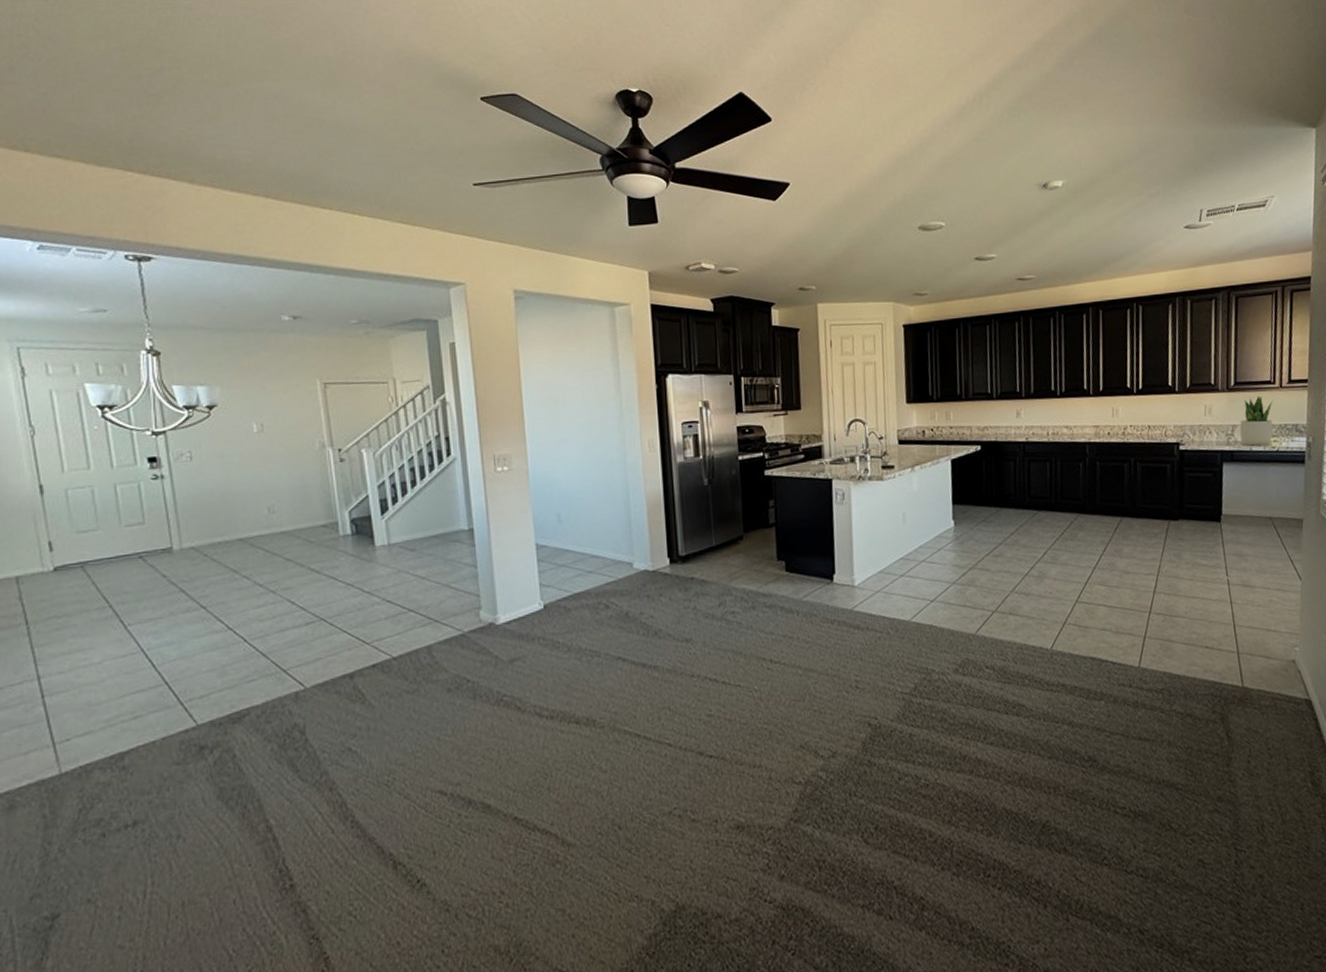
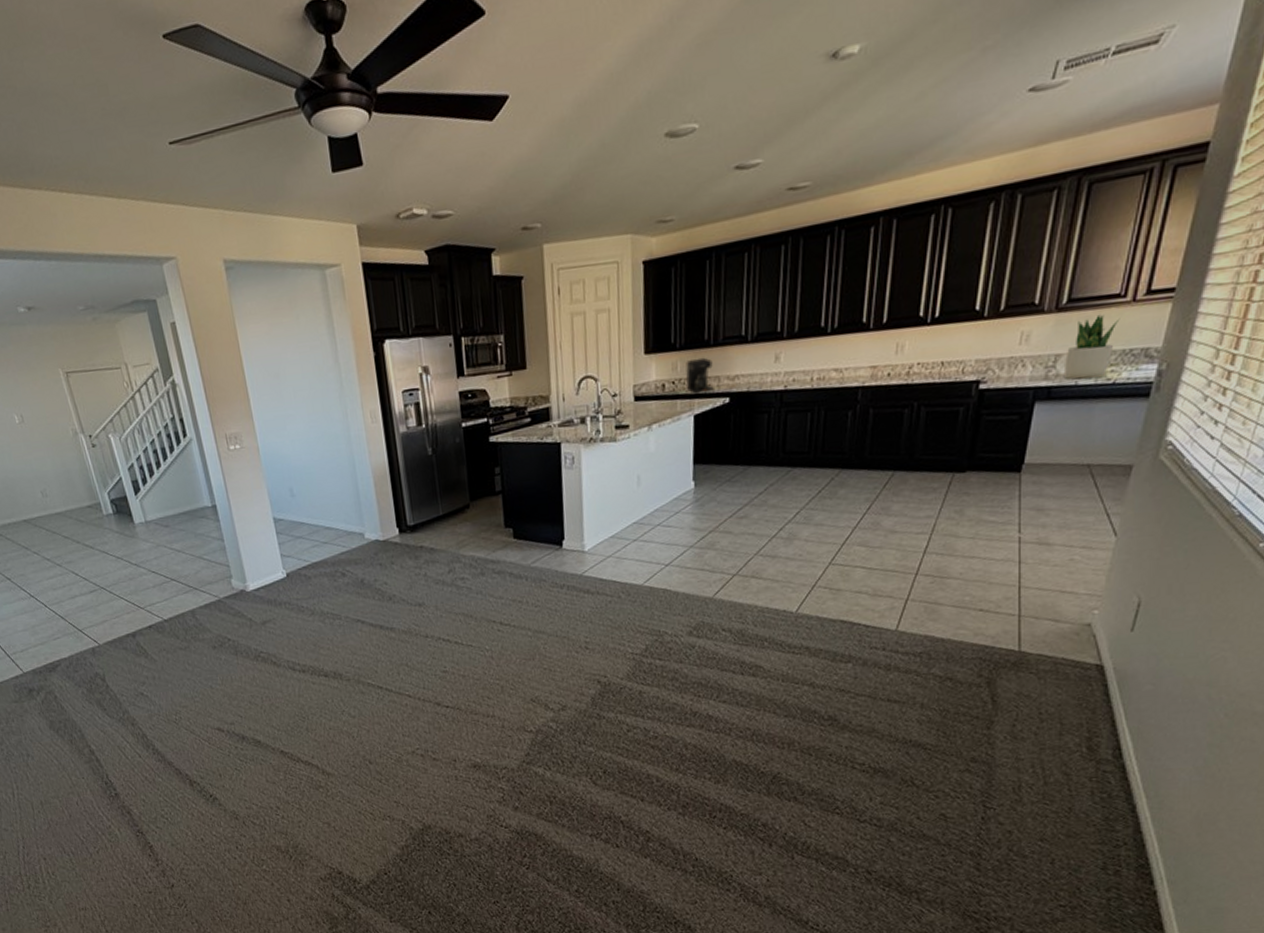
coffee maker: none [942,409,967,441] -> present [686,357,714,394]

